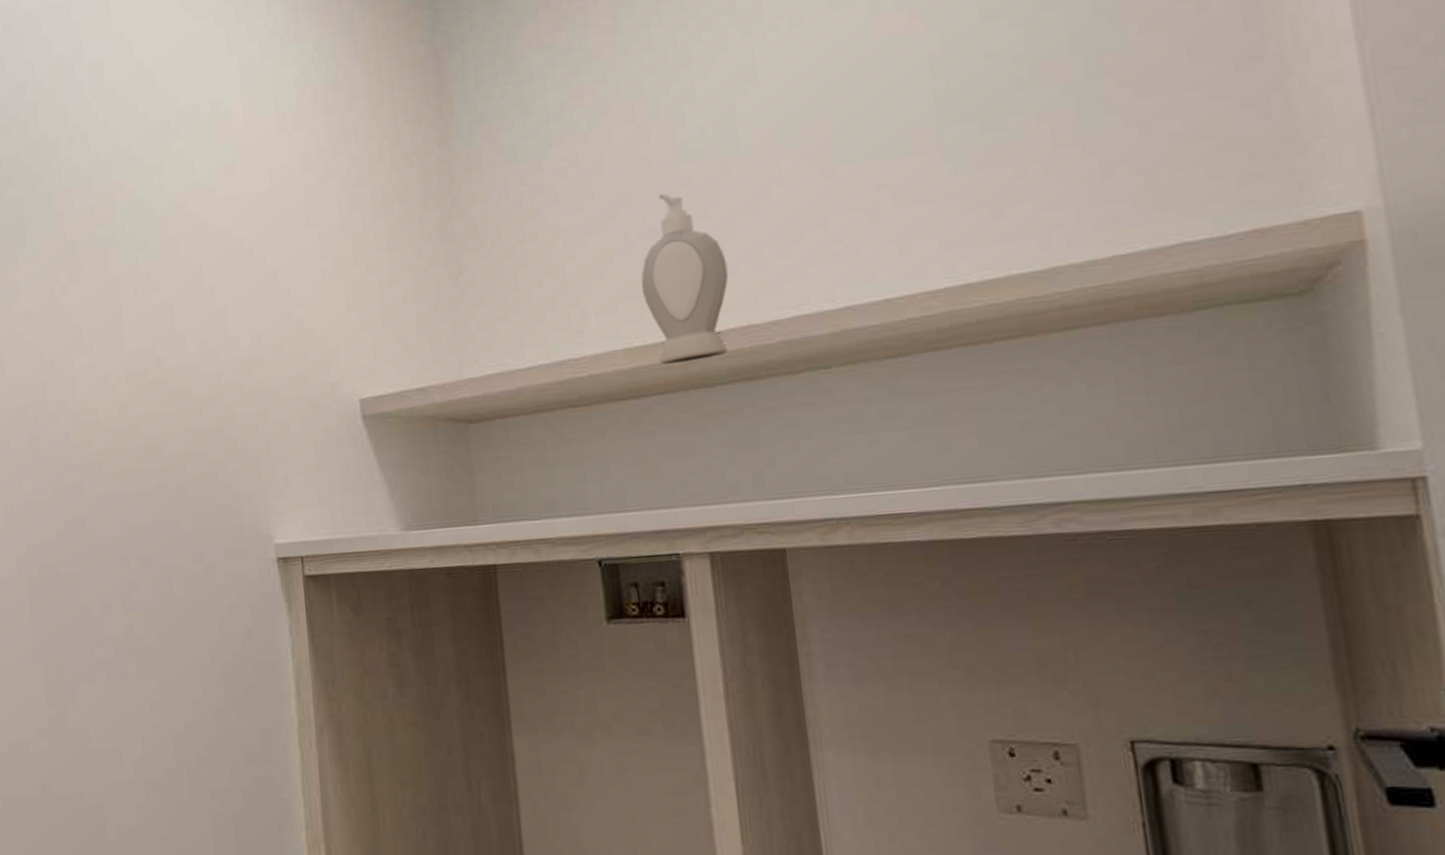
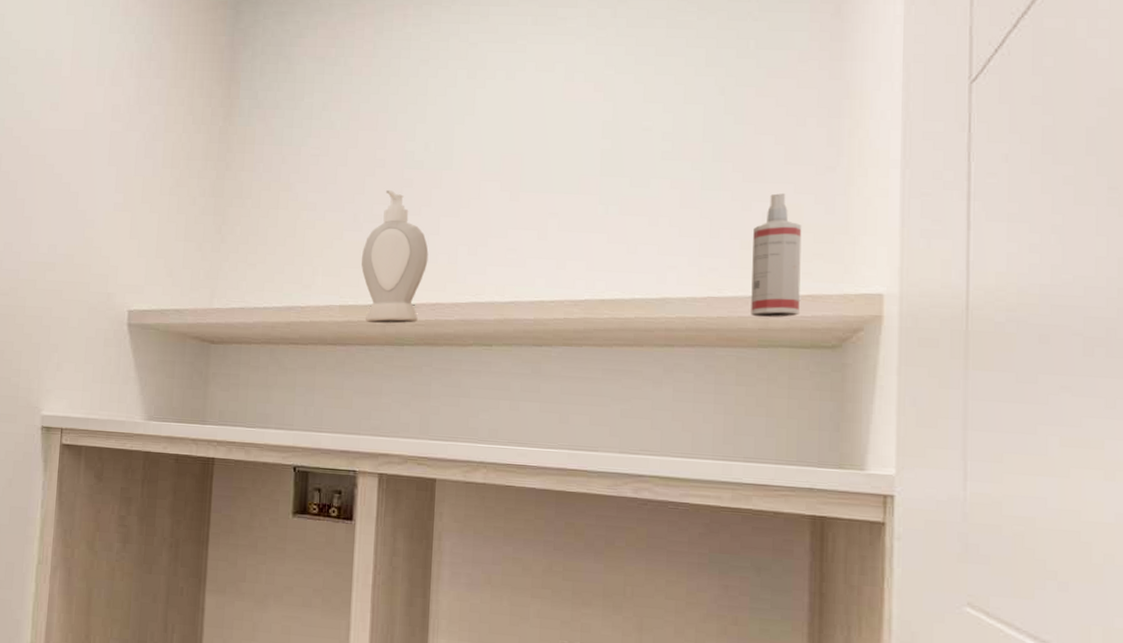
spray bottle: none [1160,103,1245,272] -> present [751,193,802,318]

